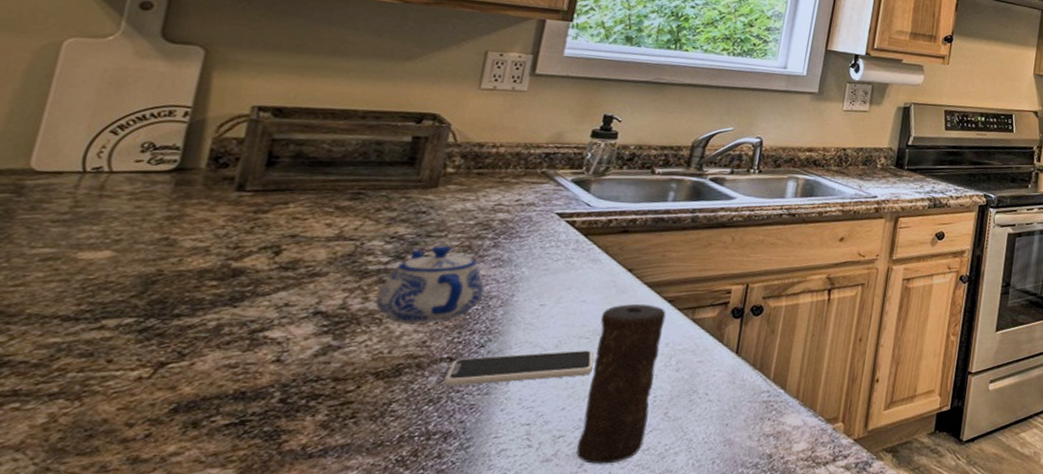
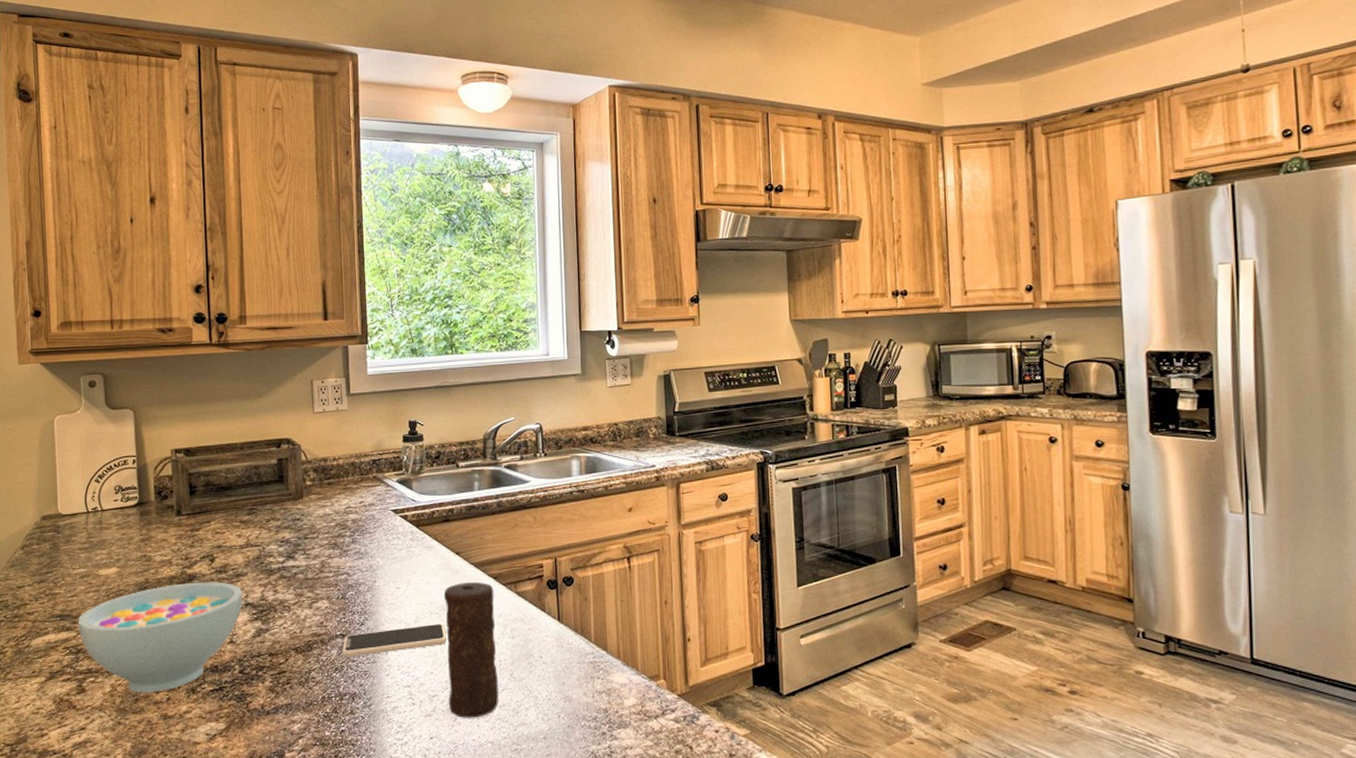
bowl: none [12,279,315,427] -> present [78,582,243,693]
teapot: present [375,246,485,323] -> none [282,545,354,608]

